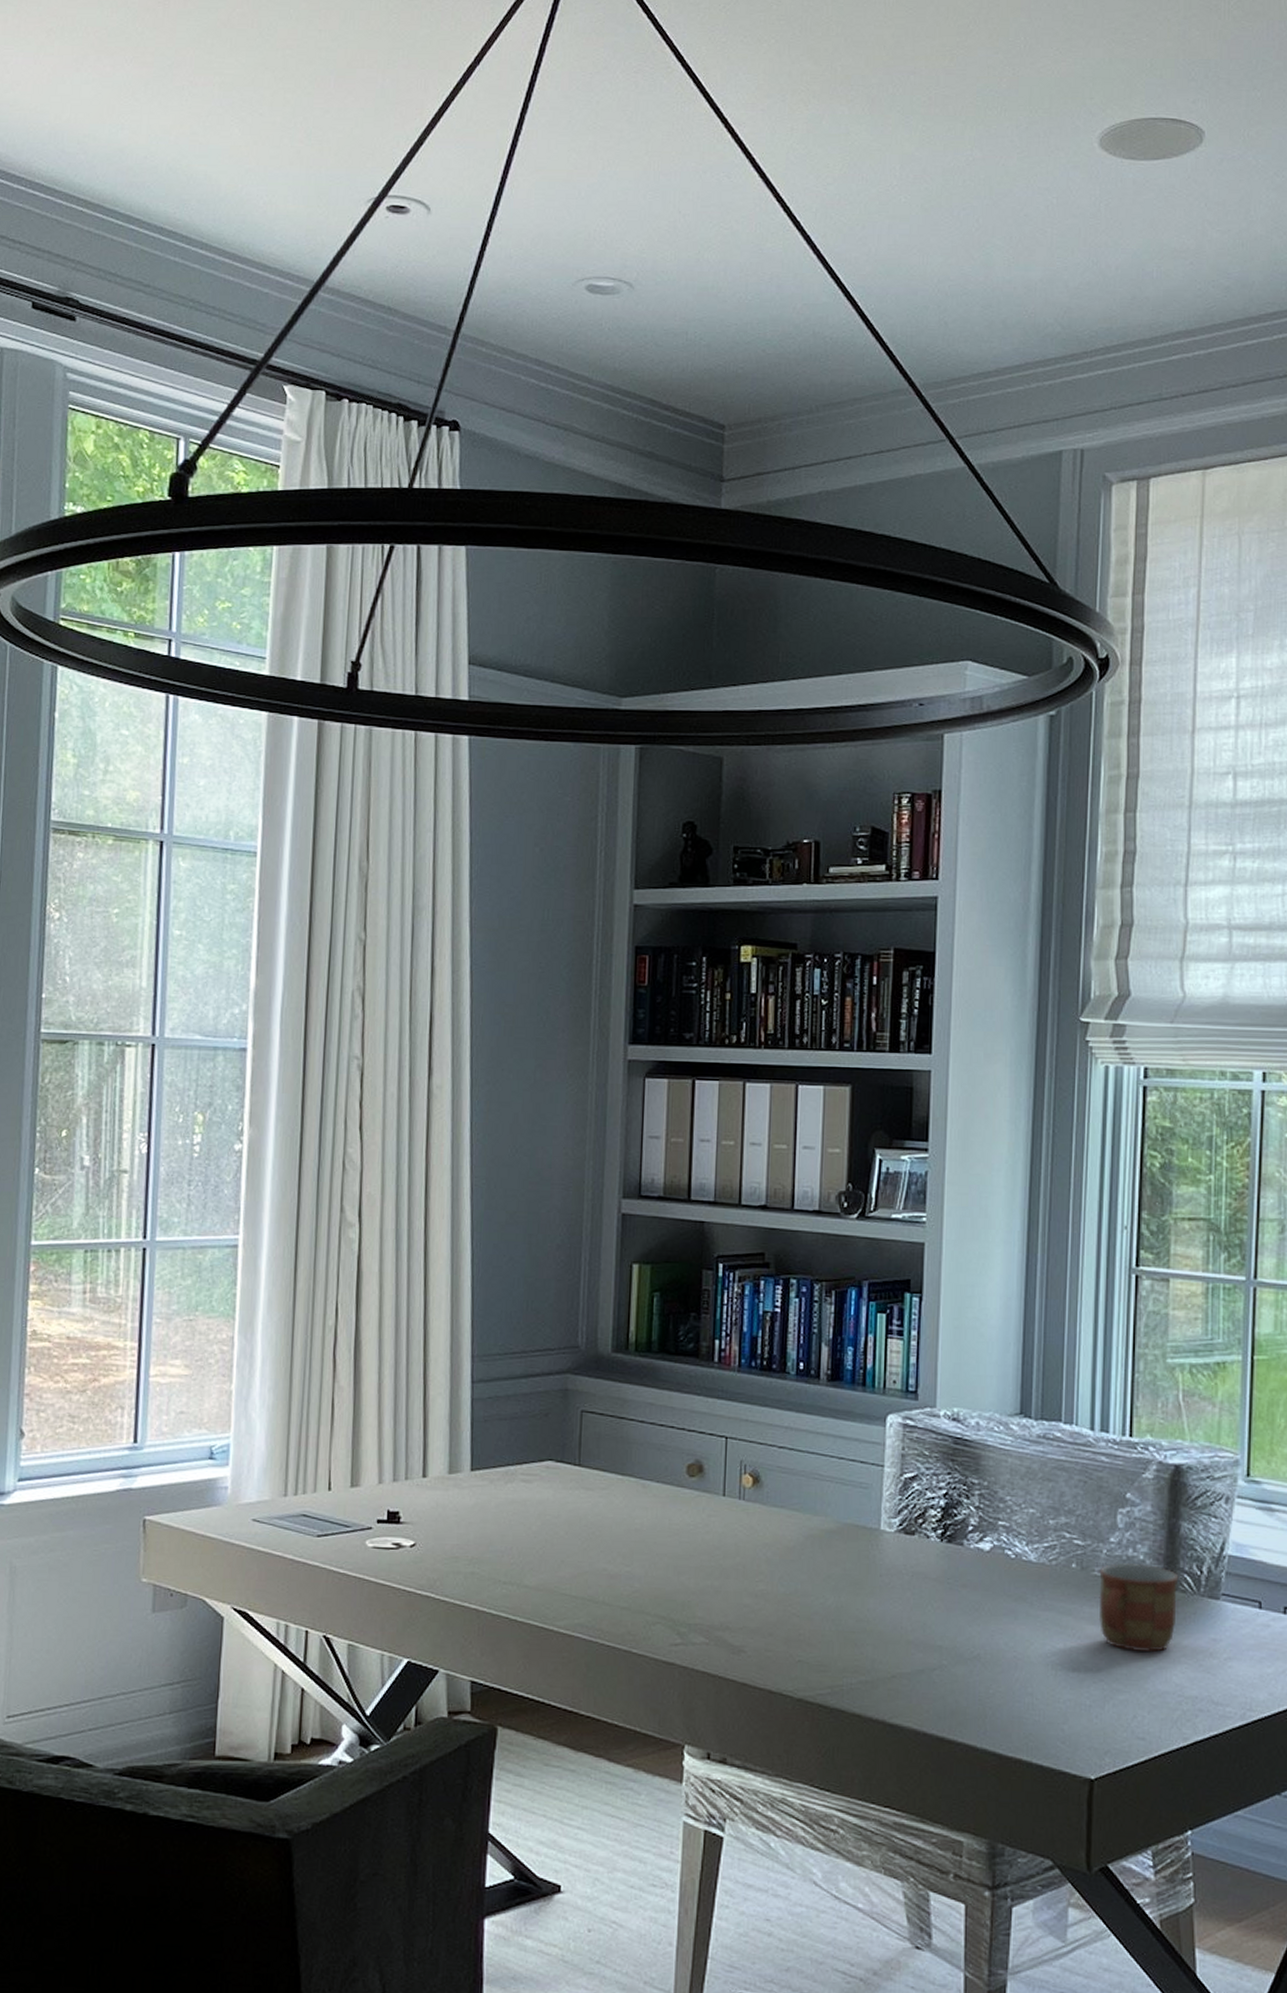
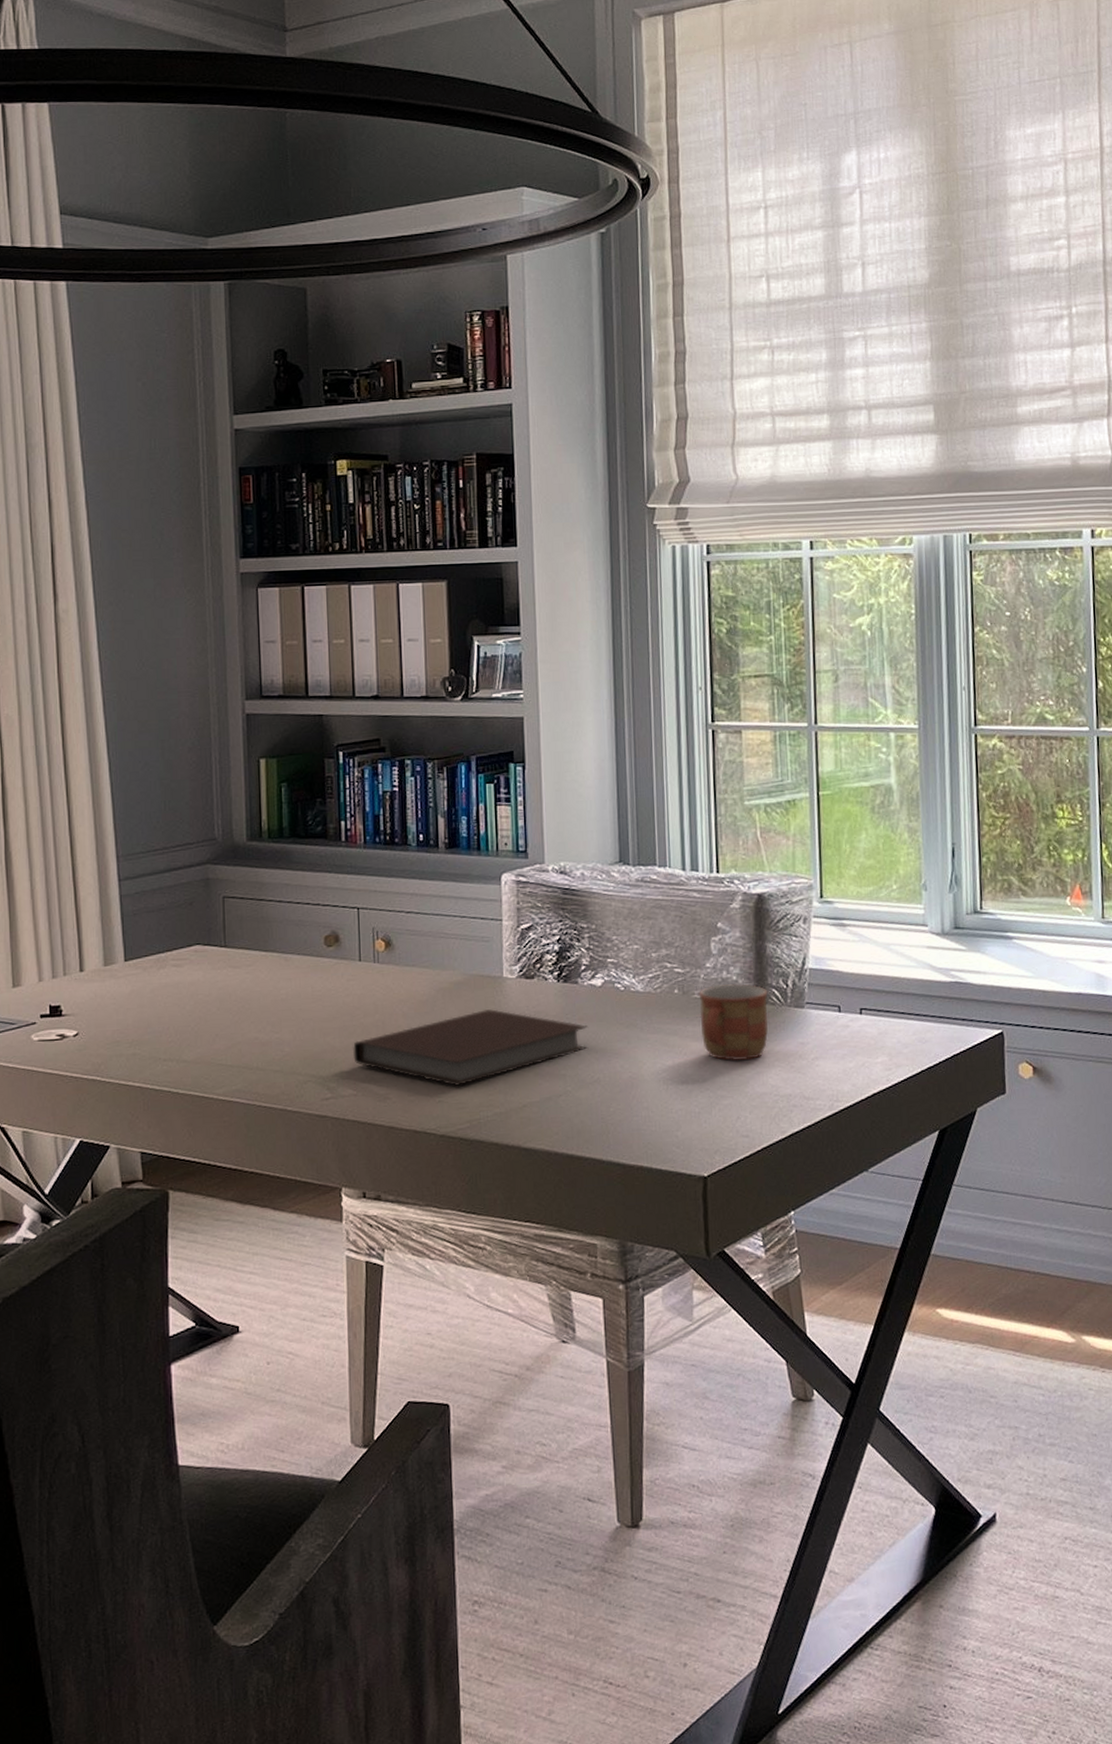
notebook: none [708,1564,971,1646] -> present [353,1009,589,1086]

